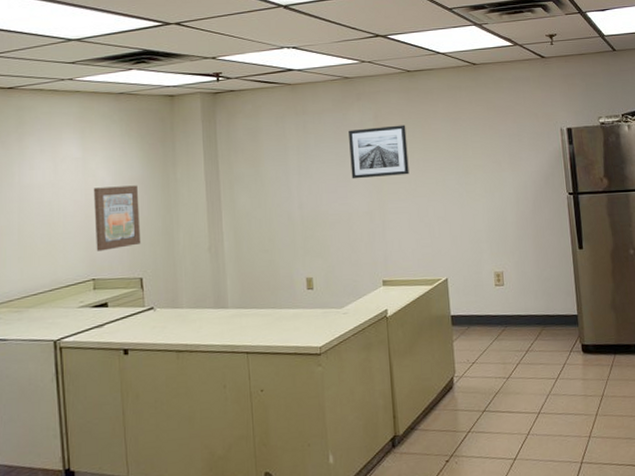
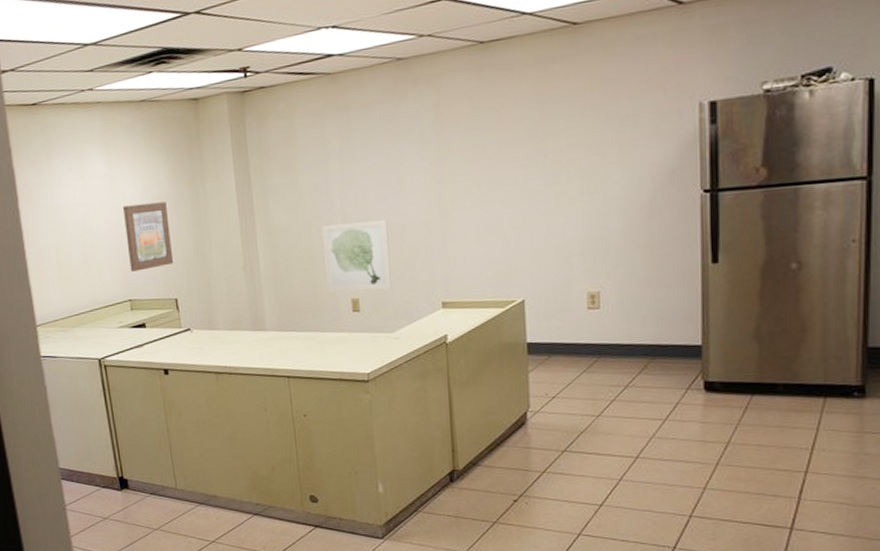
wall art: none [281,208,341,273] -> present [322,220,392,293]
wall art: present [348,125,410,179] -> none [402,113,479,185]

